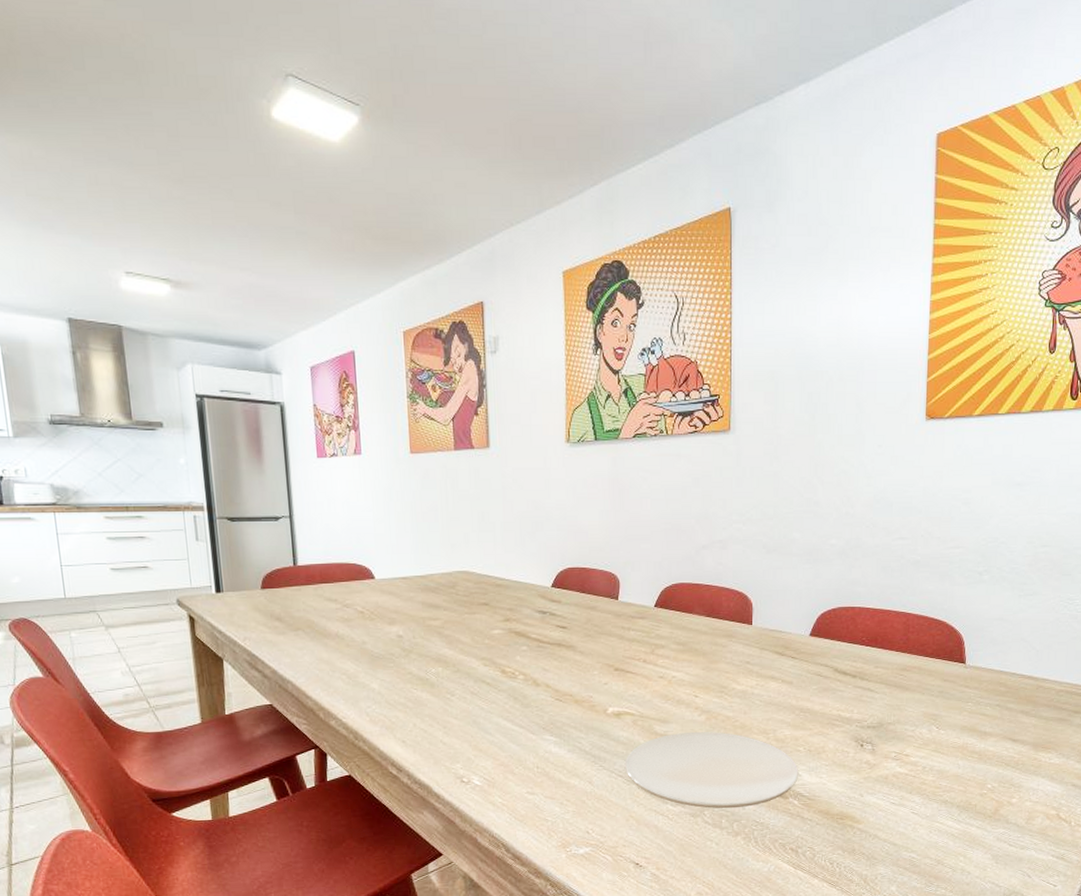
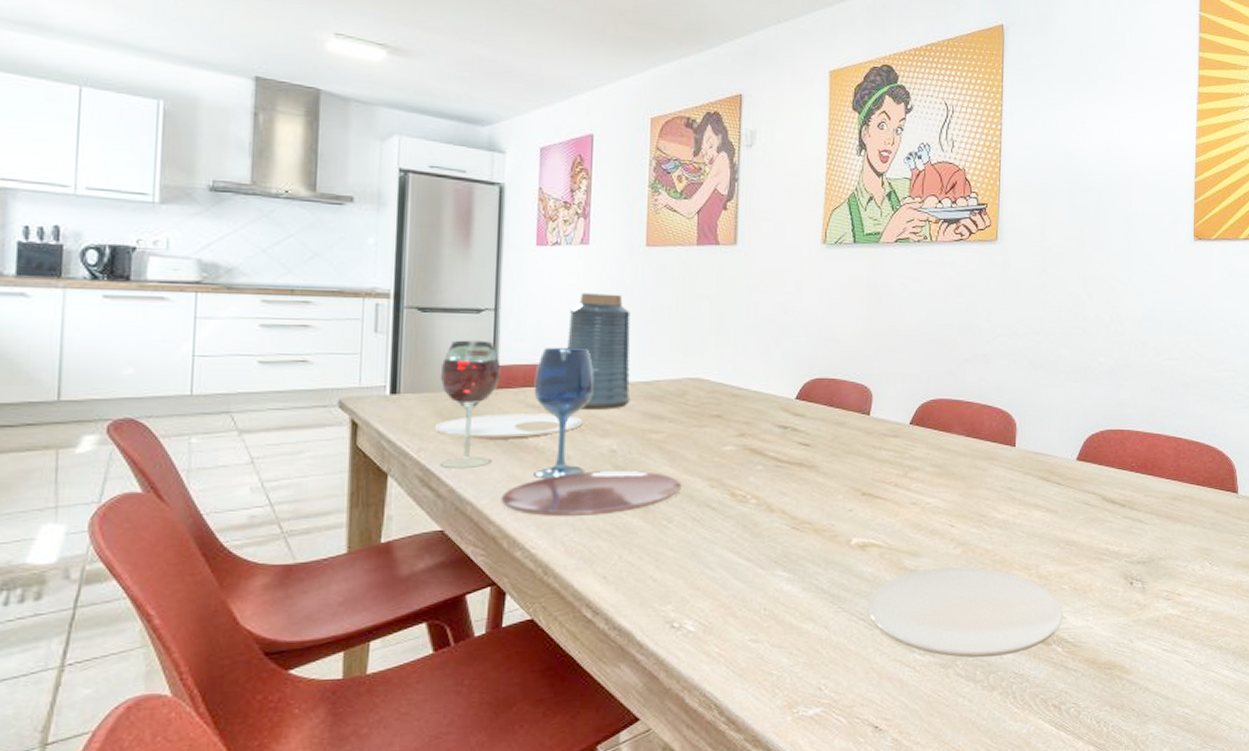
wineglass: none [252,544,302,654] -> present [440,340,501,469]
plate: none [254,606,373,629] -> present [434,413,583,440]
plate: none [313,653,460,693] -> present [501,471,682,517]
wineglass: none [329,547,379,661] -> present [534,347,594,479]
vase: none [351,498,409,601] -> present [567,293,631,410]

